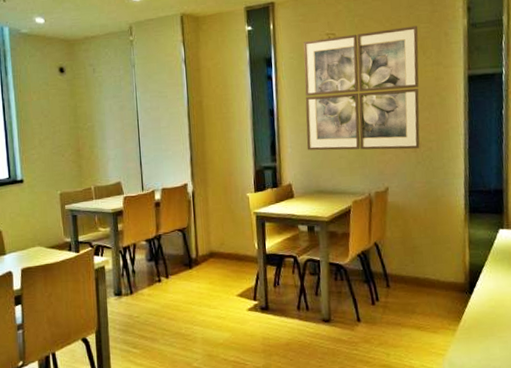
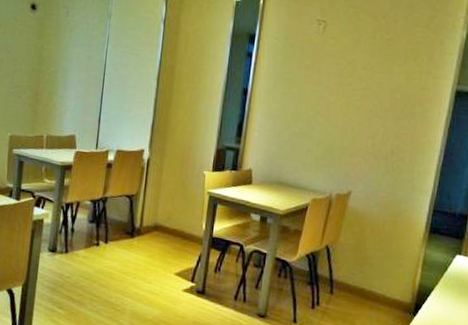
wall art: present [303,26,420,151] -> none [274,23,414,157]

